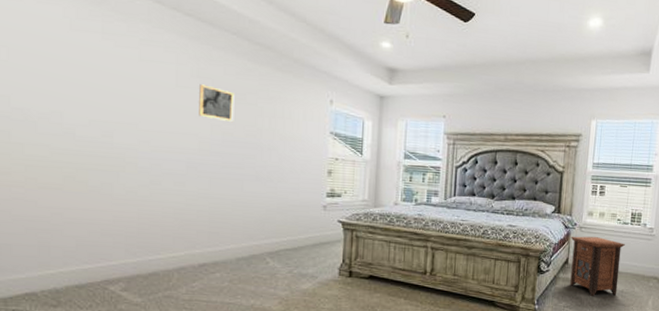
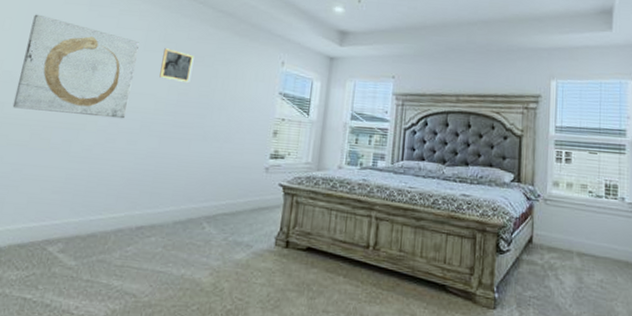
wall art: none [34,42,170,160] -> present [12,14,139,119]
nightstand: present [570,236,625,296] -> none [534,209,600,285]

